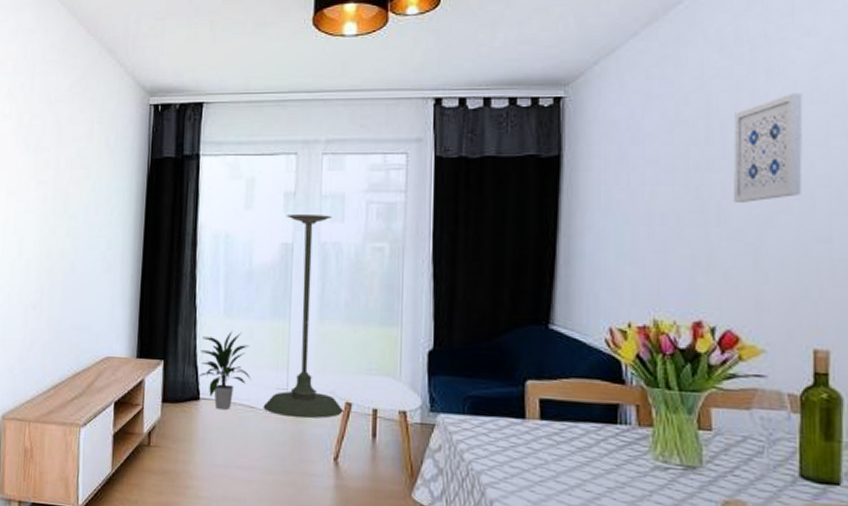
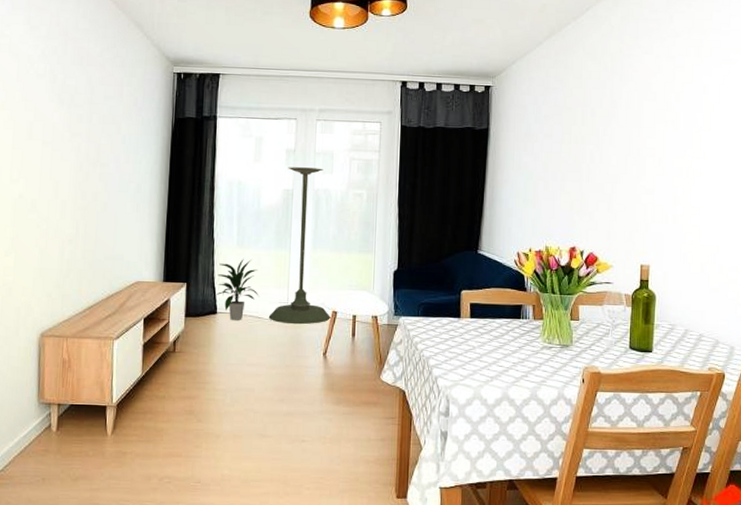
wall art: present [733,93,803,202] -> none [598,92,641,166]

